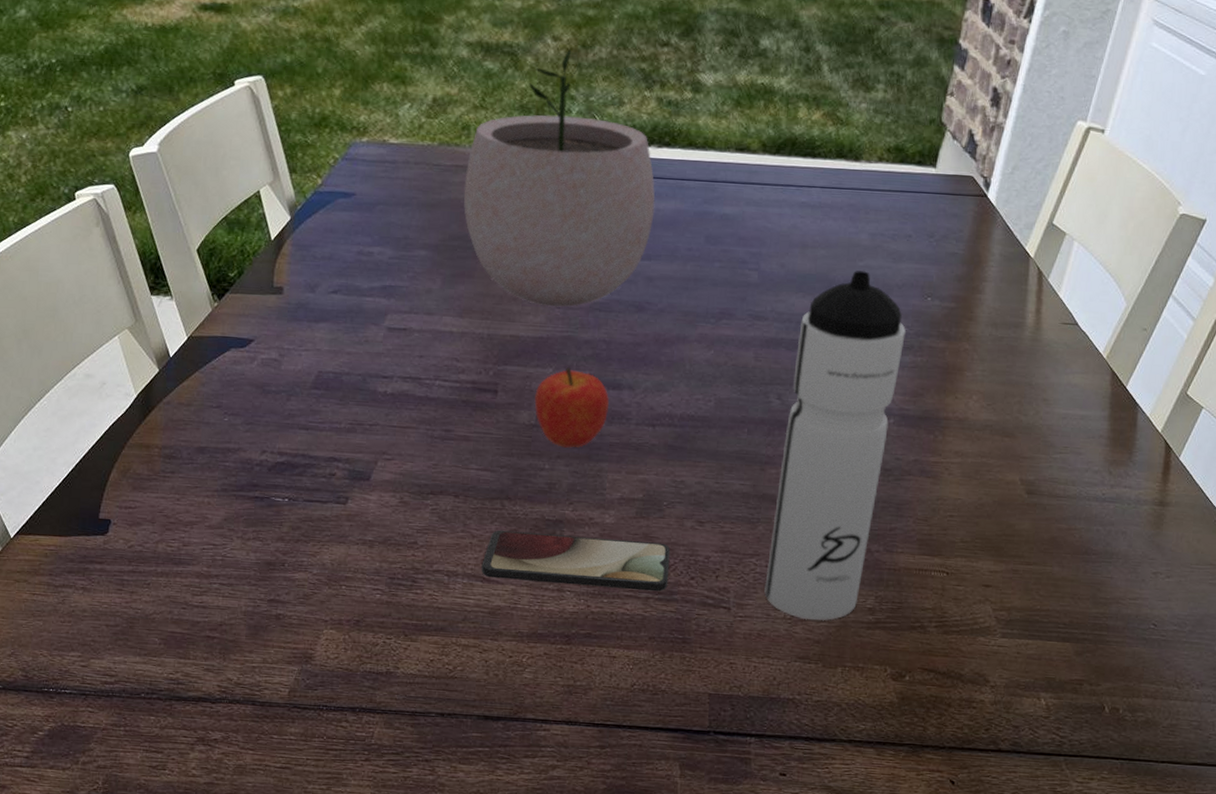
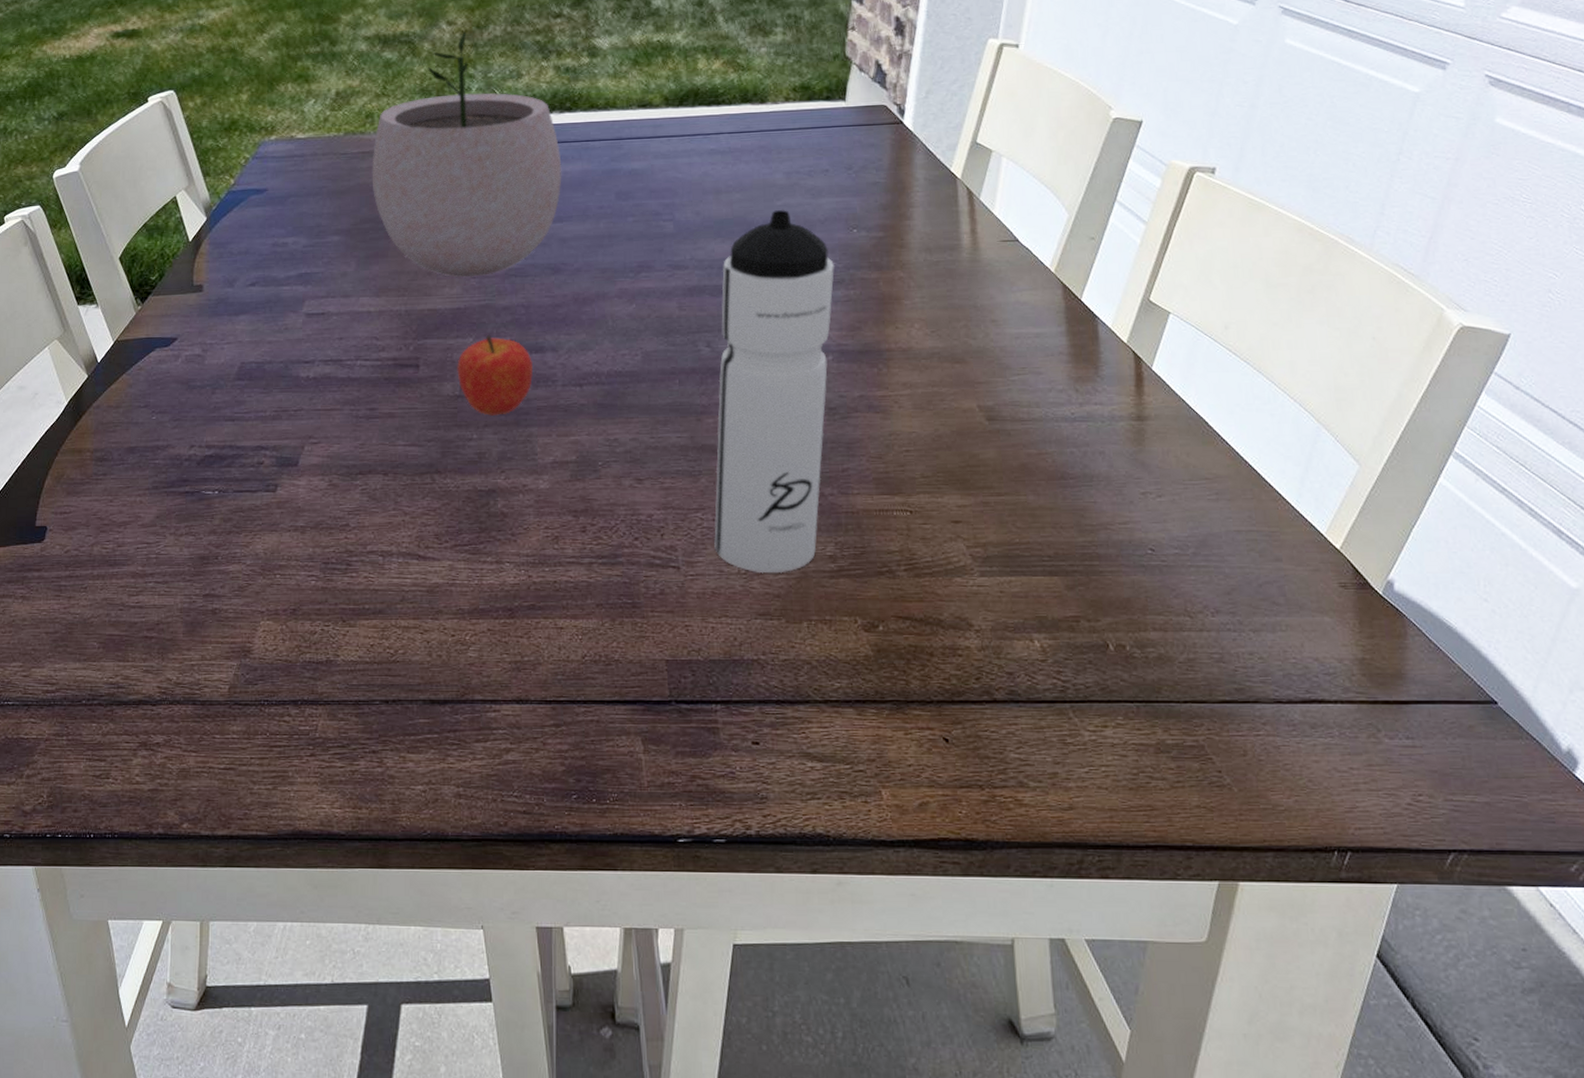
smartphone: present [481,530,671,592] -> none [416,504,611,556]

